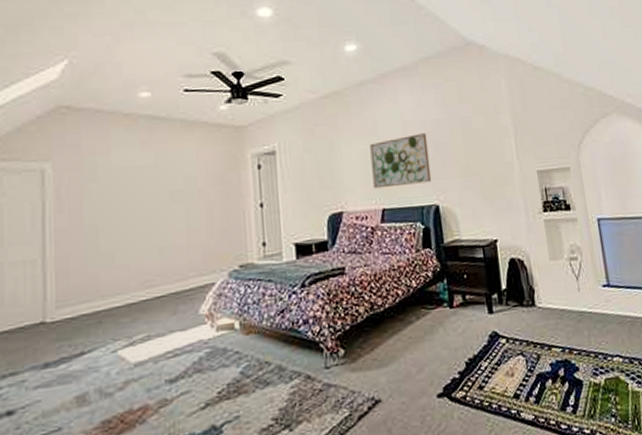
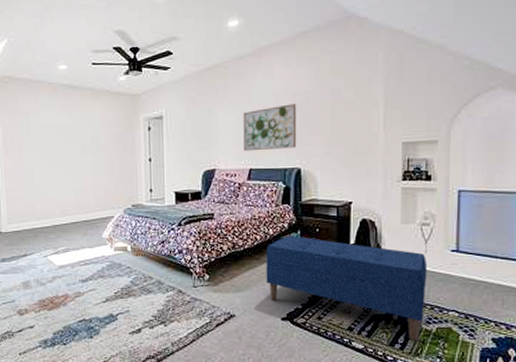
bench: none [410,285,590,401] -> present [266,235,428,342]

